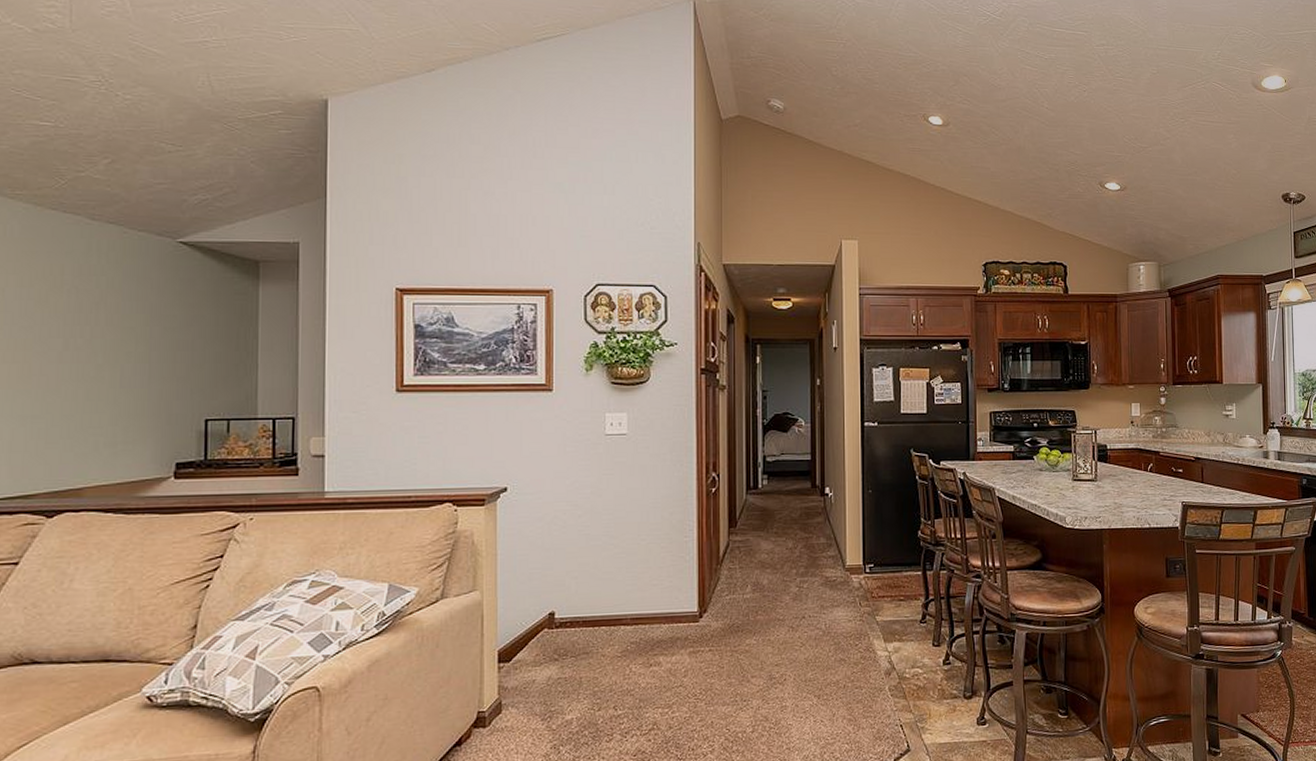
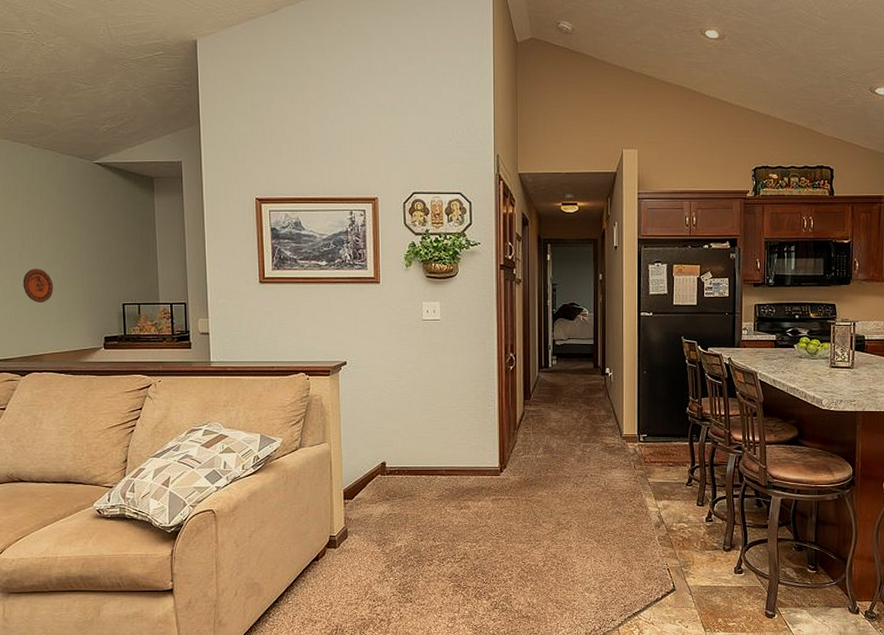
decorative plate: none [61,375,106,420] -> present [23,268,54,303]

